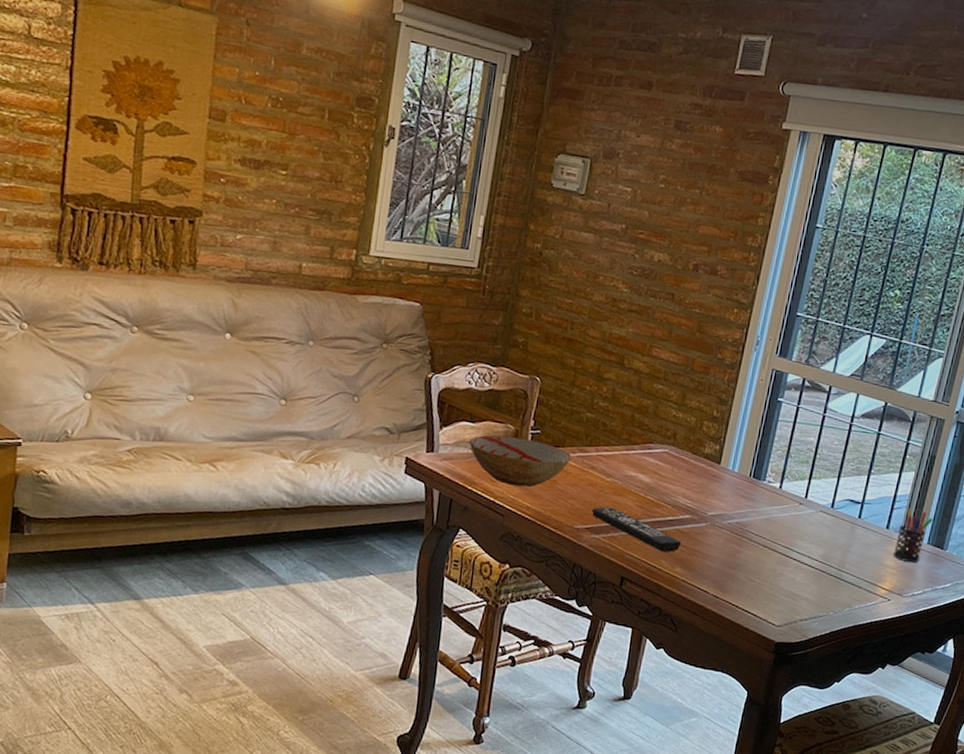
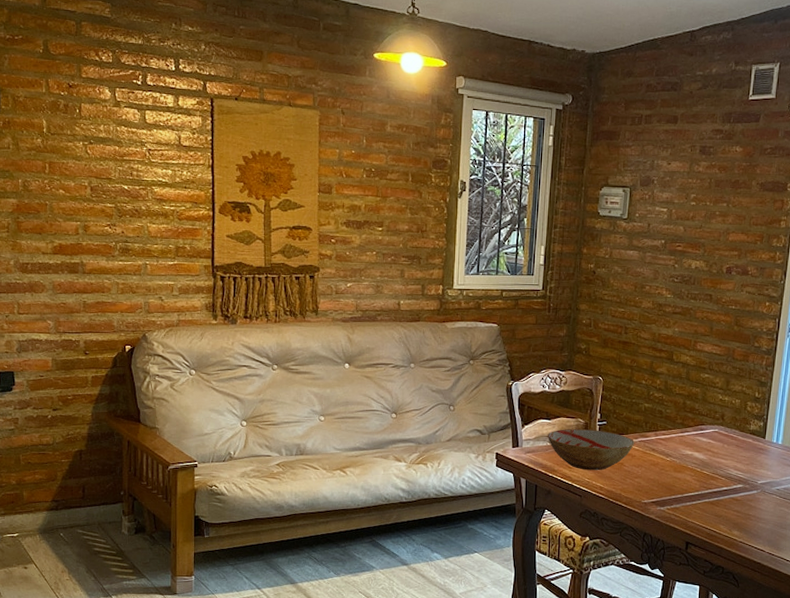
remote control: present [591,507,682,552] -> none [655,483,737,518]

